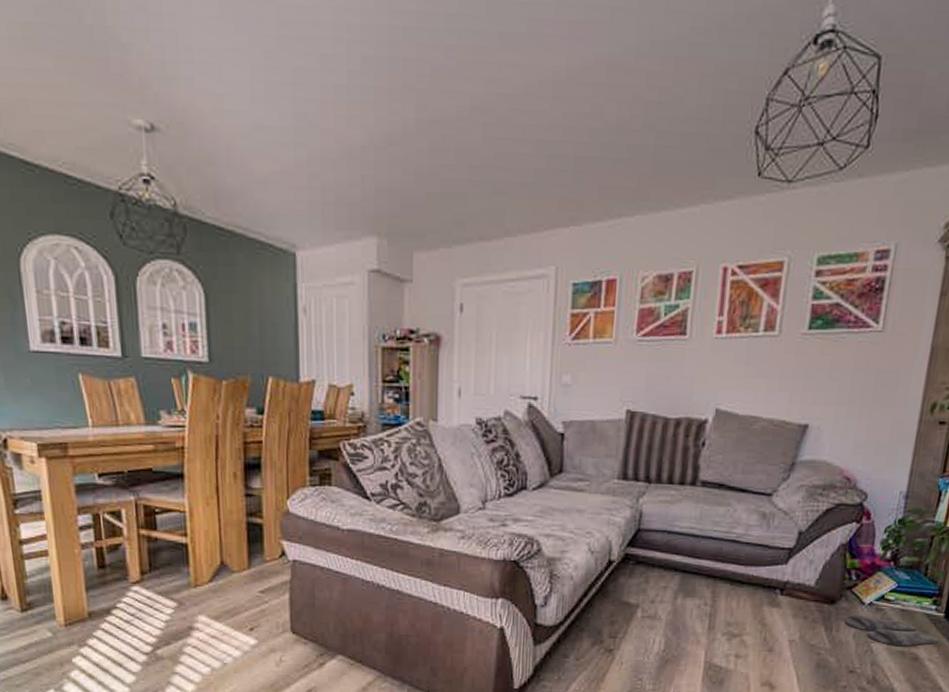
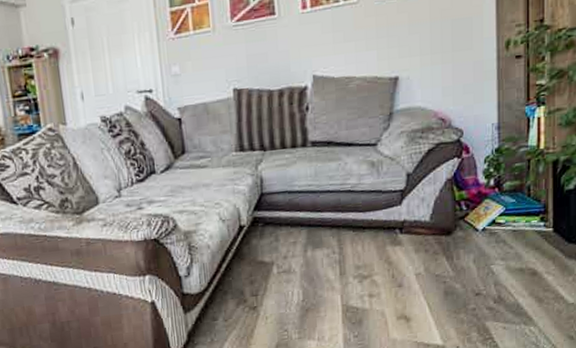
slippers: present [845,614,939,647] -> none [464,240,553,266]

